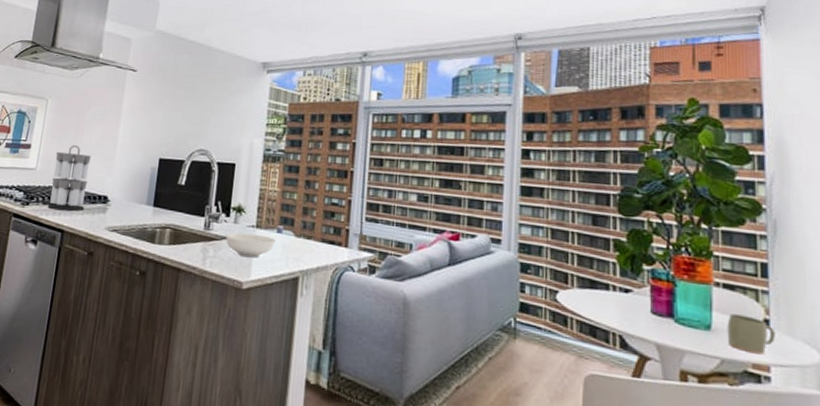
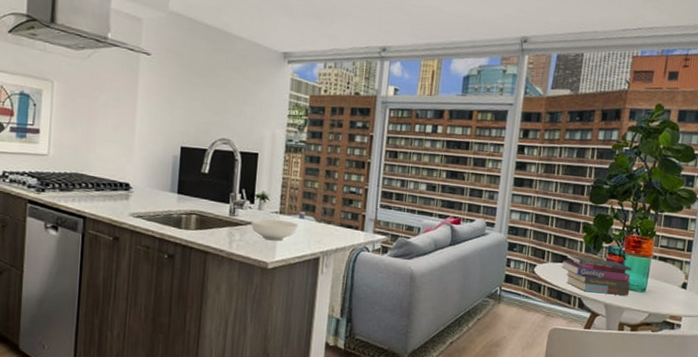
spice rack: present [48,145,91,212] -> none [66,131,108,199]
books: none [591,279,689,335] -> present [561,255,632,296]
mug: present [727,314,776,354] -> none [655,279,690,309]

